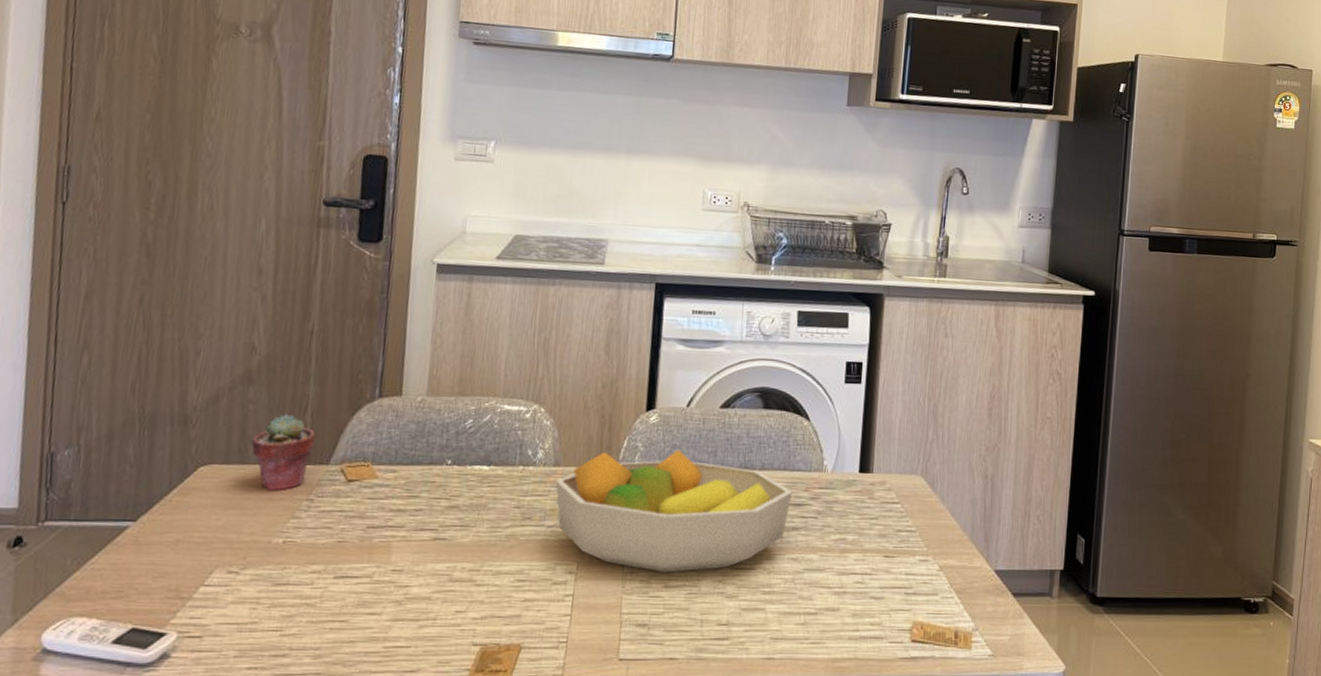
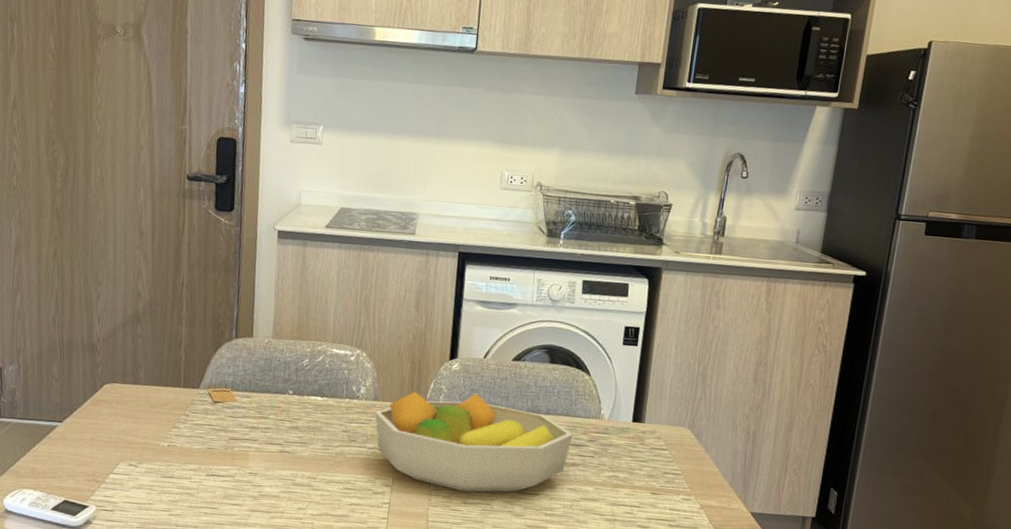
potted succulent: present [251,413,316,491] -> none [141,347,188,407]

